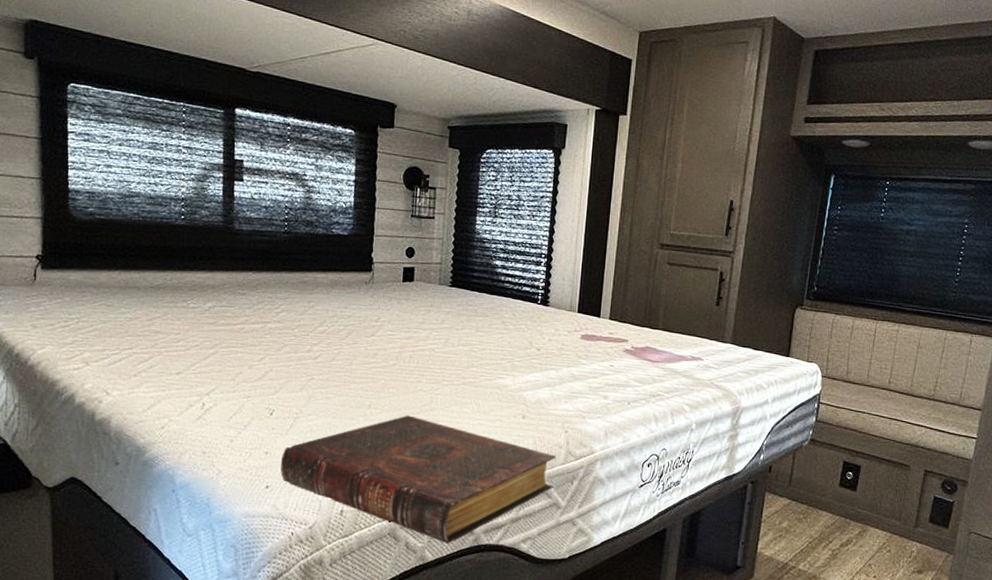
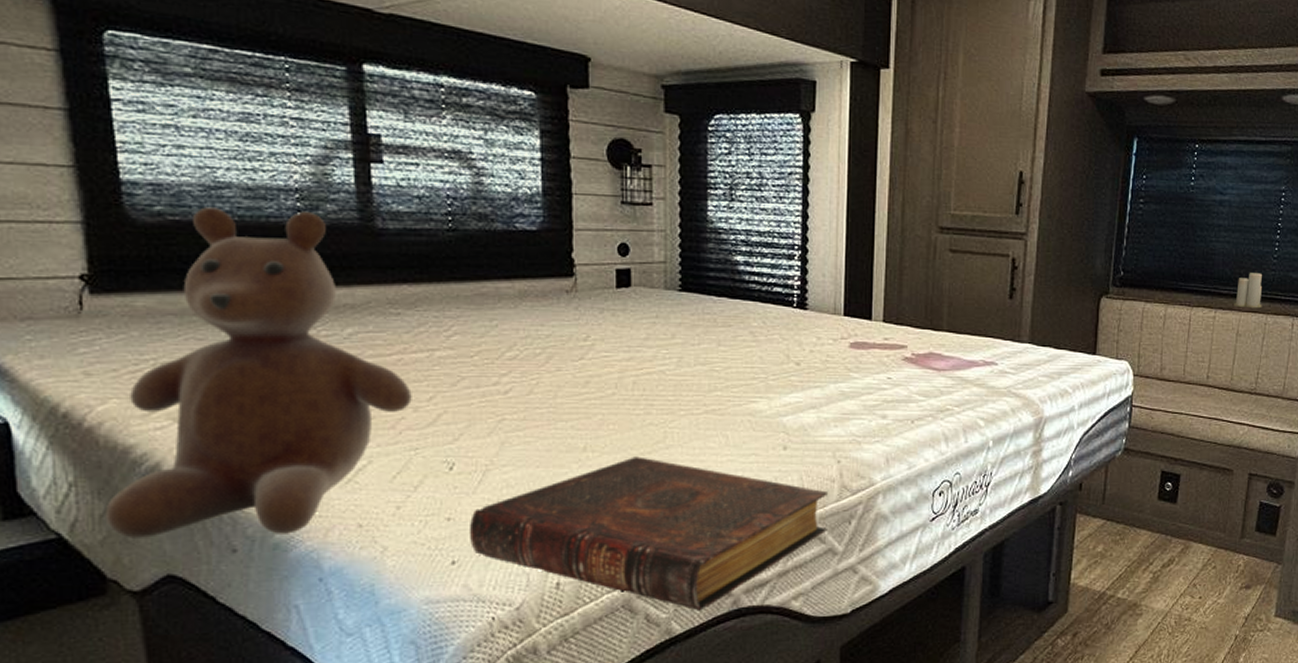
teddy bear: none [35,210,249,454] -> present [105,207,412,538]
candle: none [916,292,944,325] -> present [1234,270,1263,309]

